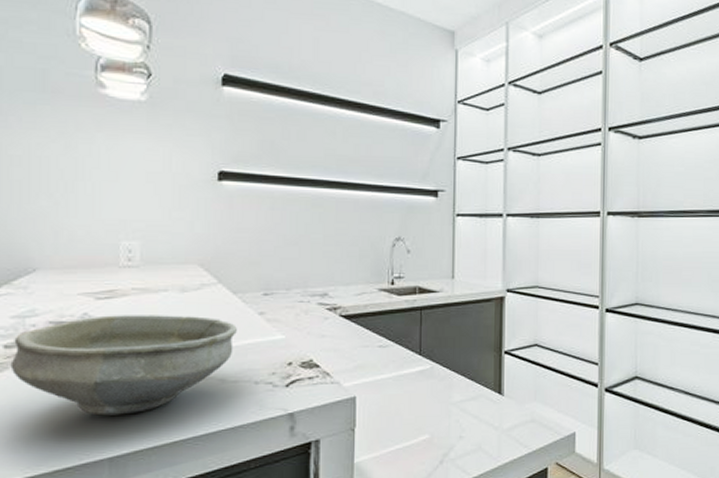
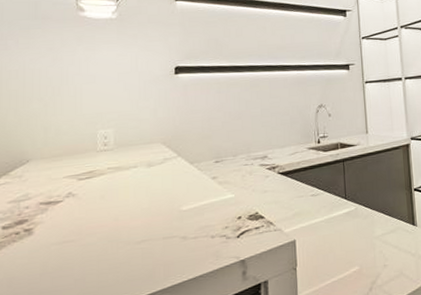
bowl: present [10,315,237,416] -> none [7,185,195,279]

